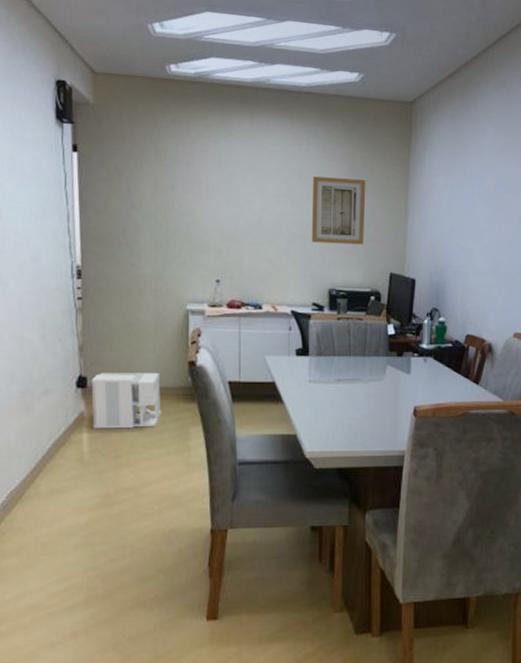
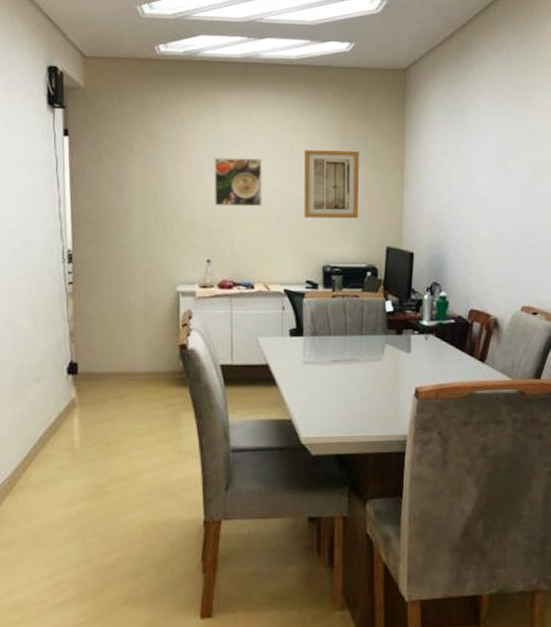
architectural model: present [91,372,161,429] -> none [82,358,152,416]
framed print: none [224,180,272,230] -> present [214,158,262,207]

